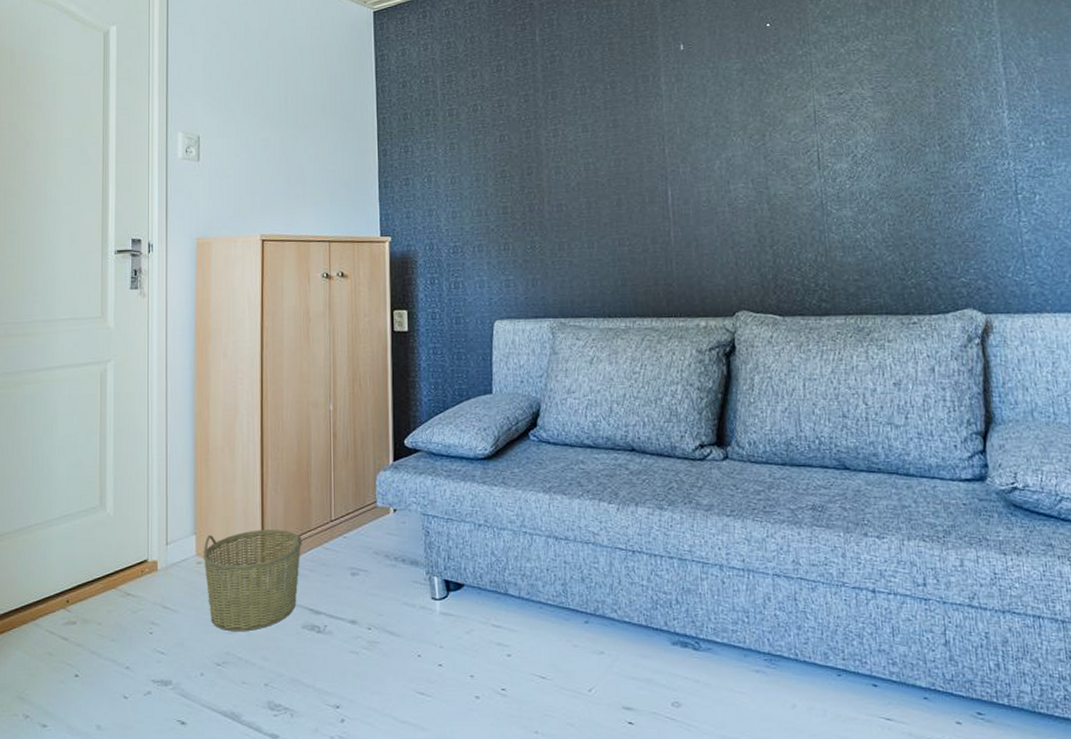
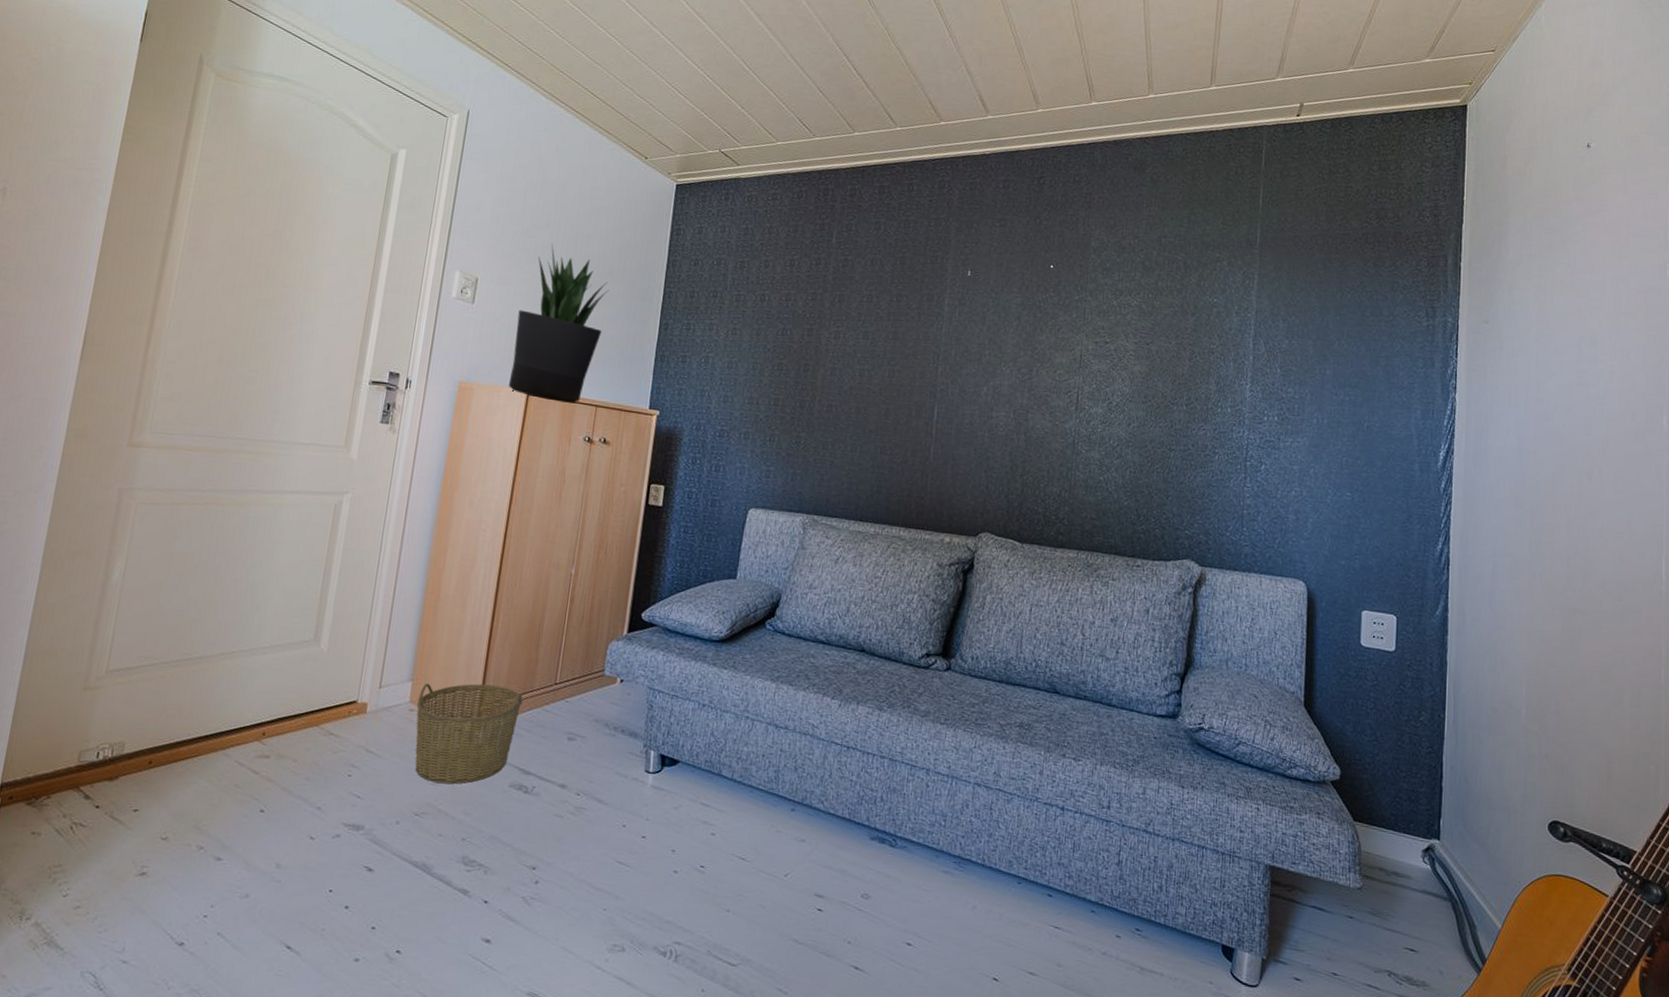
planter: none [242,91,325,243] -> present [508,244,610,404]

